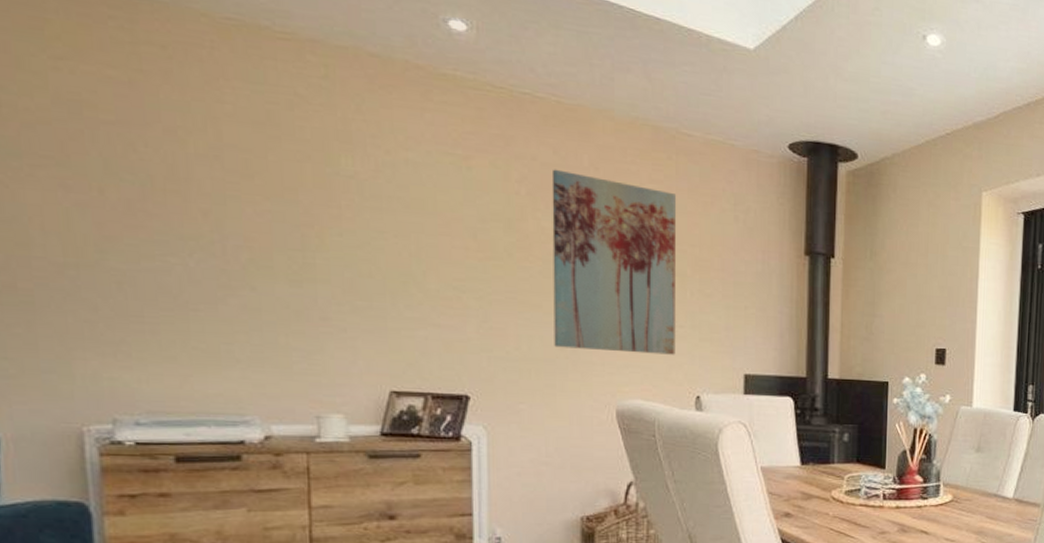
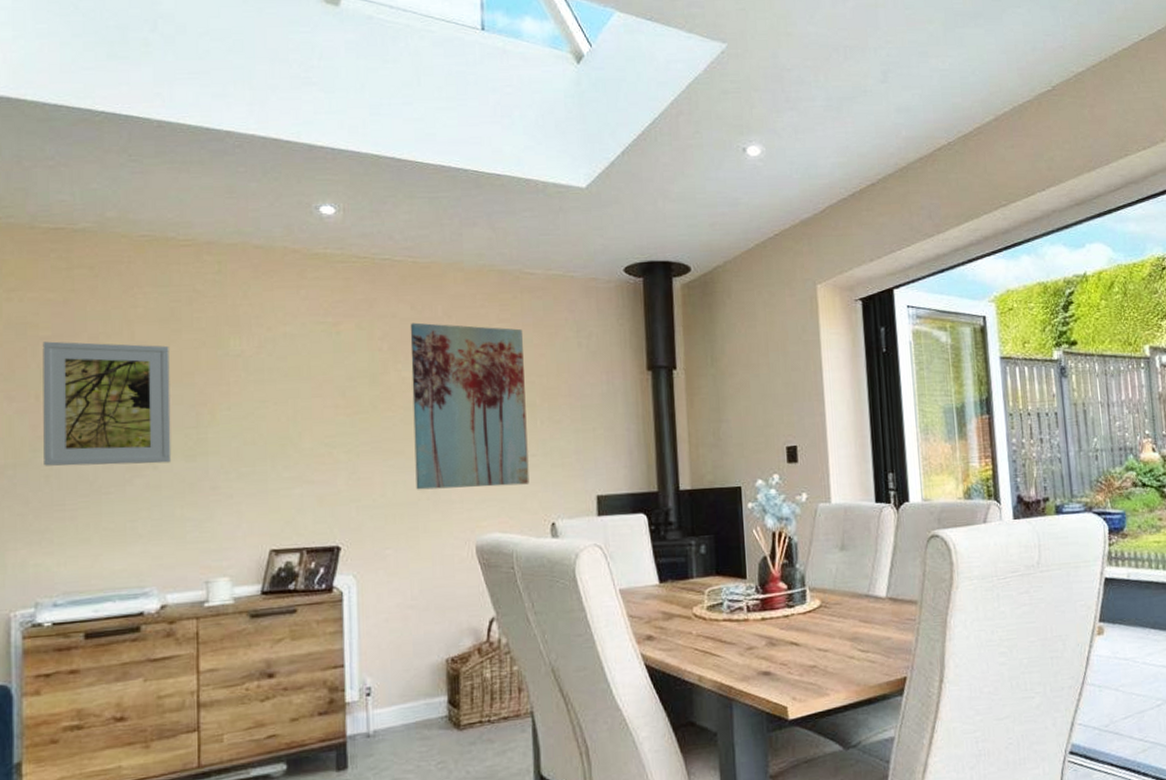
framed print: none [104,126,273,286] -> present [42,341,172,466]

